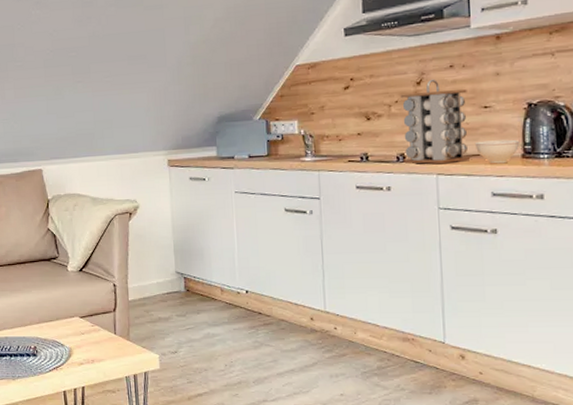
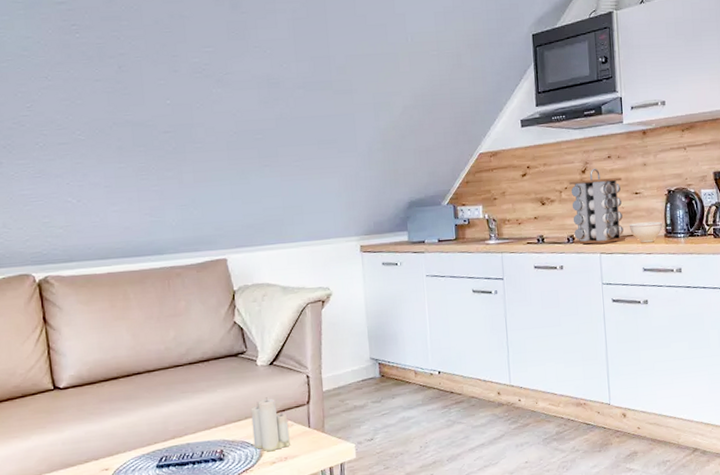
candle: none [61,301,97,352] -> present [251,397,290,451]

